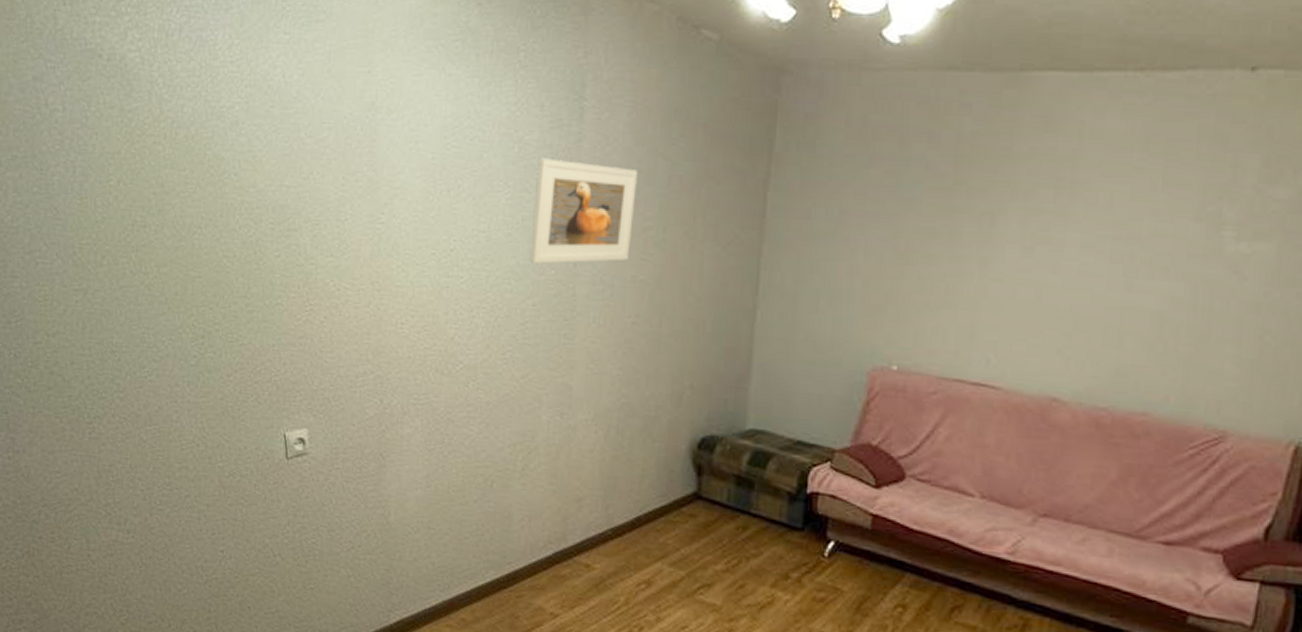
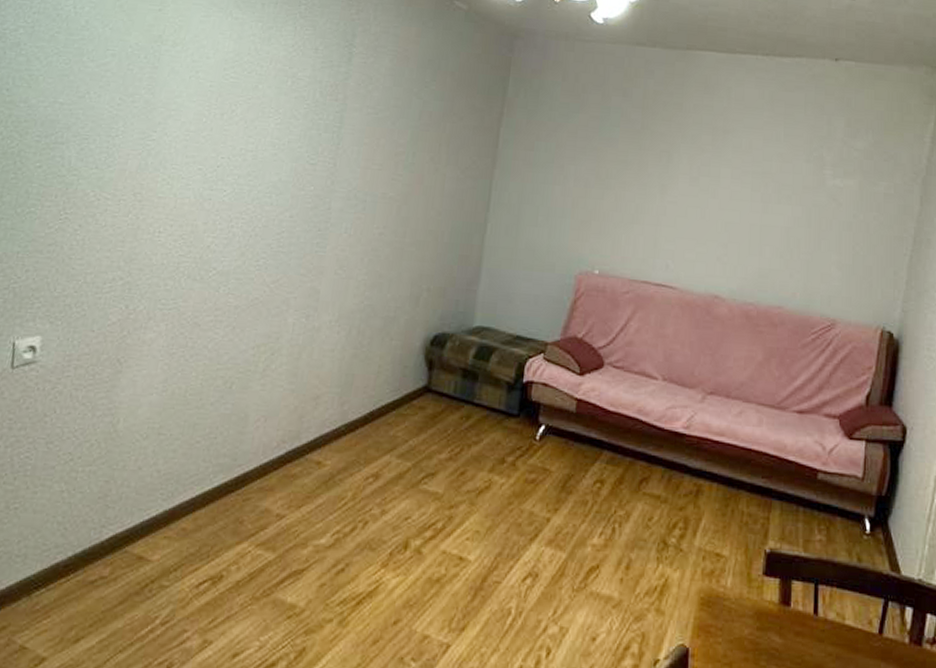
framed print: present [530,158,638,264] -> none [291,91,394,181]

